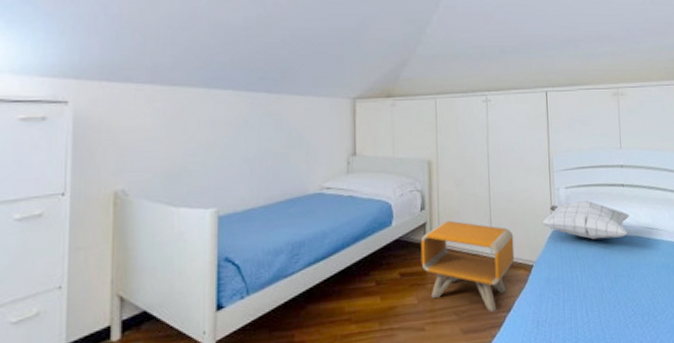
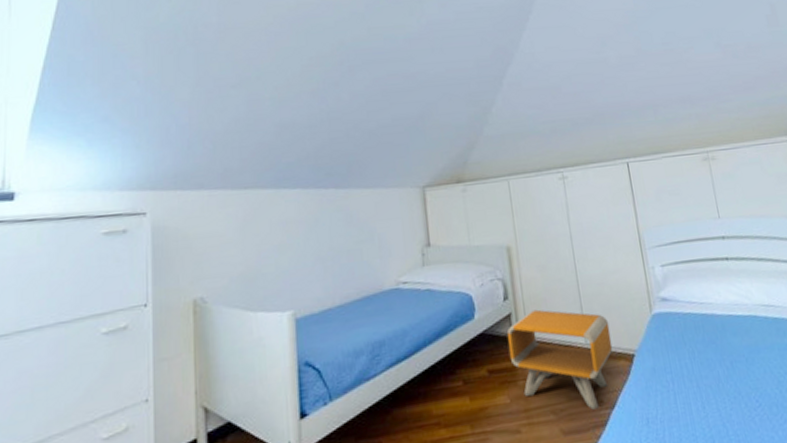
pillow: present [542,200,630,240] -> none [638,278,740,322]

